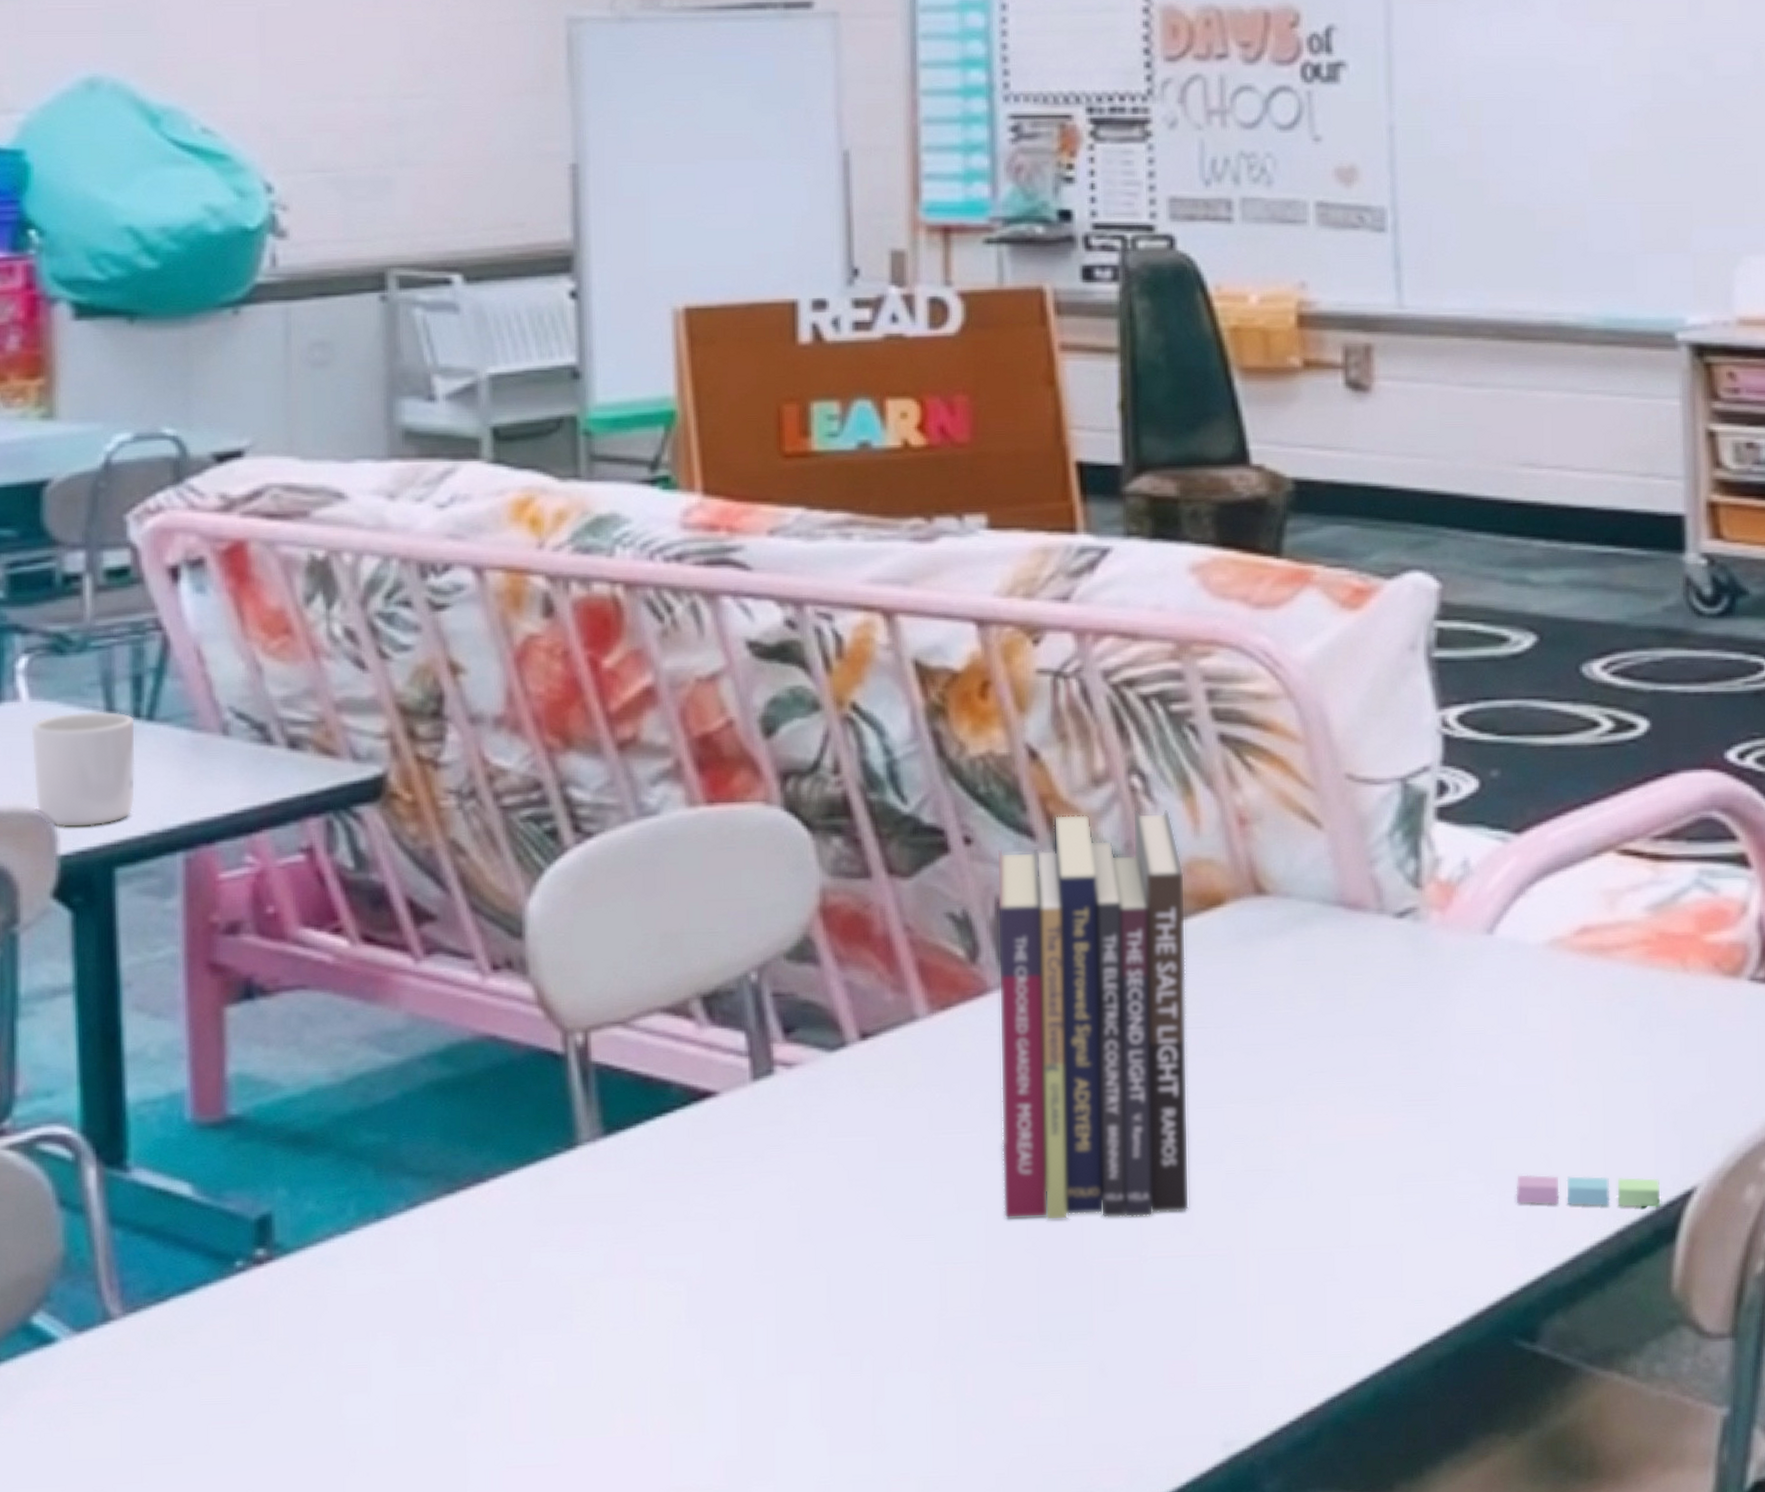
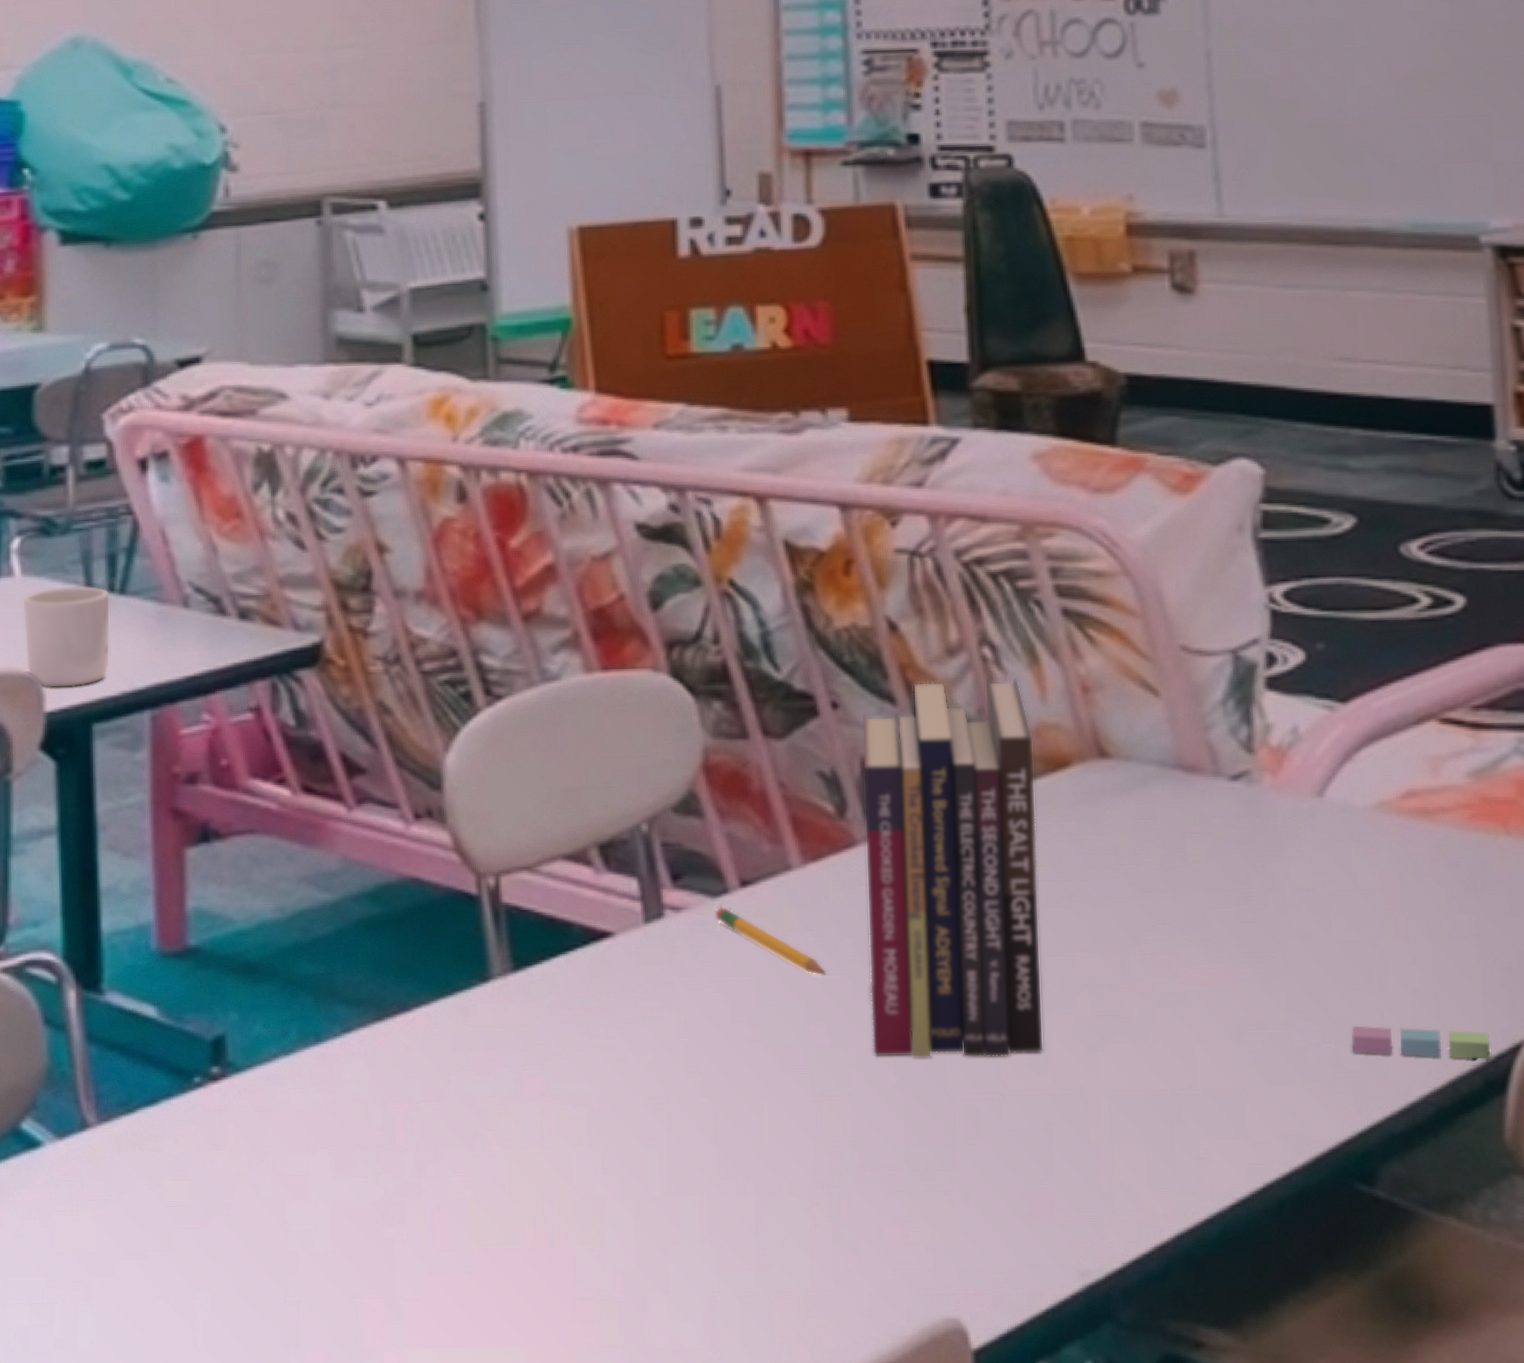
pencil: none [831,1061,954,1134] -> present [715,907,826,975]

